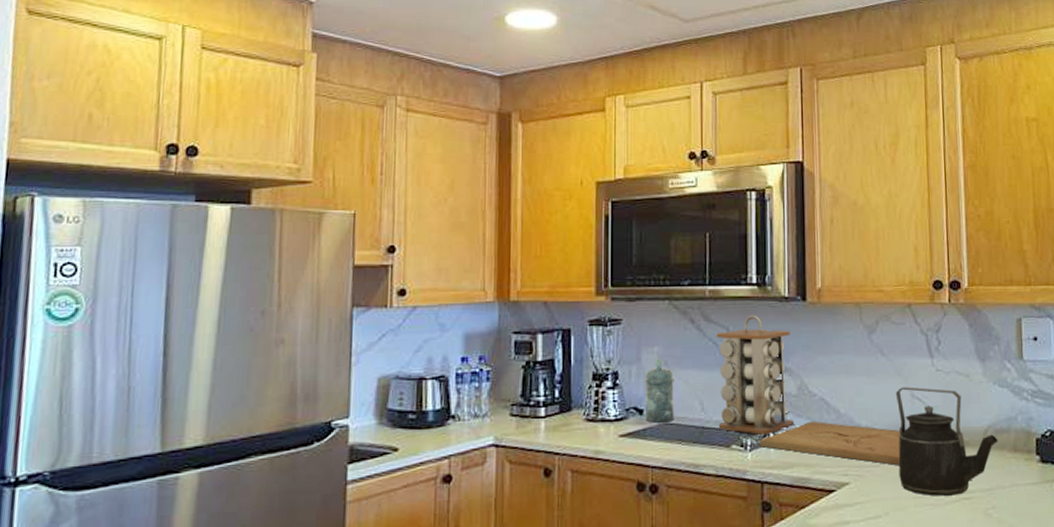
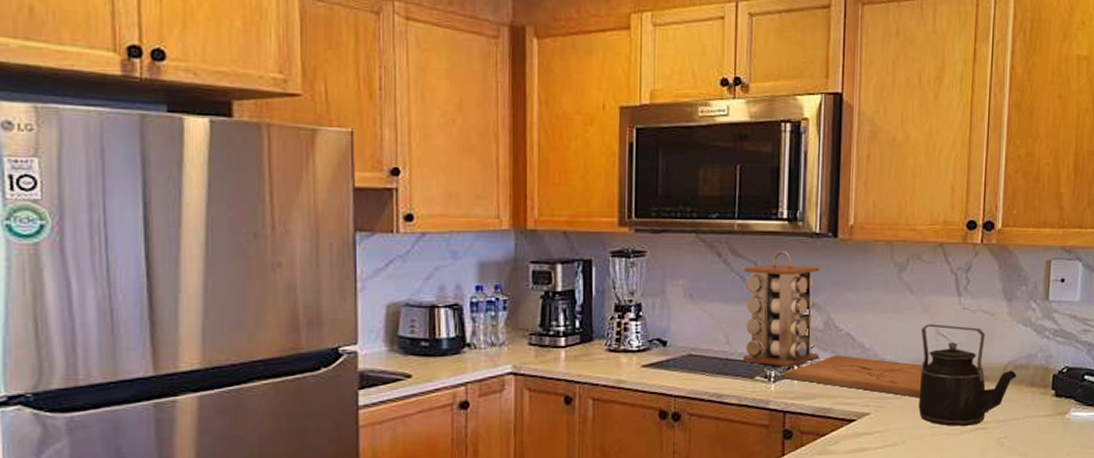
canister: present [644,359,674,423] -> none [669,292,699,354]

